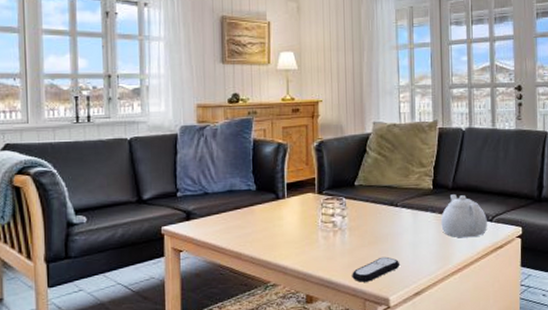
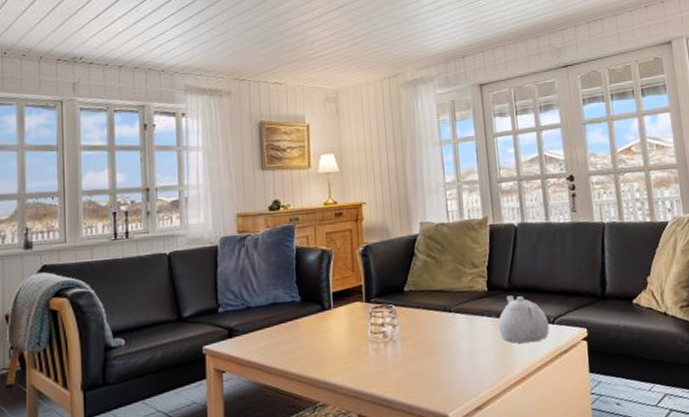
remote control: present [352,256,400,282] -> none [406,368,458,398]

